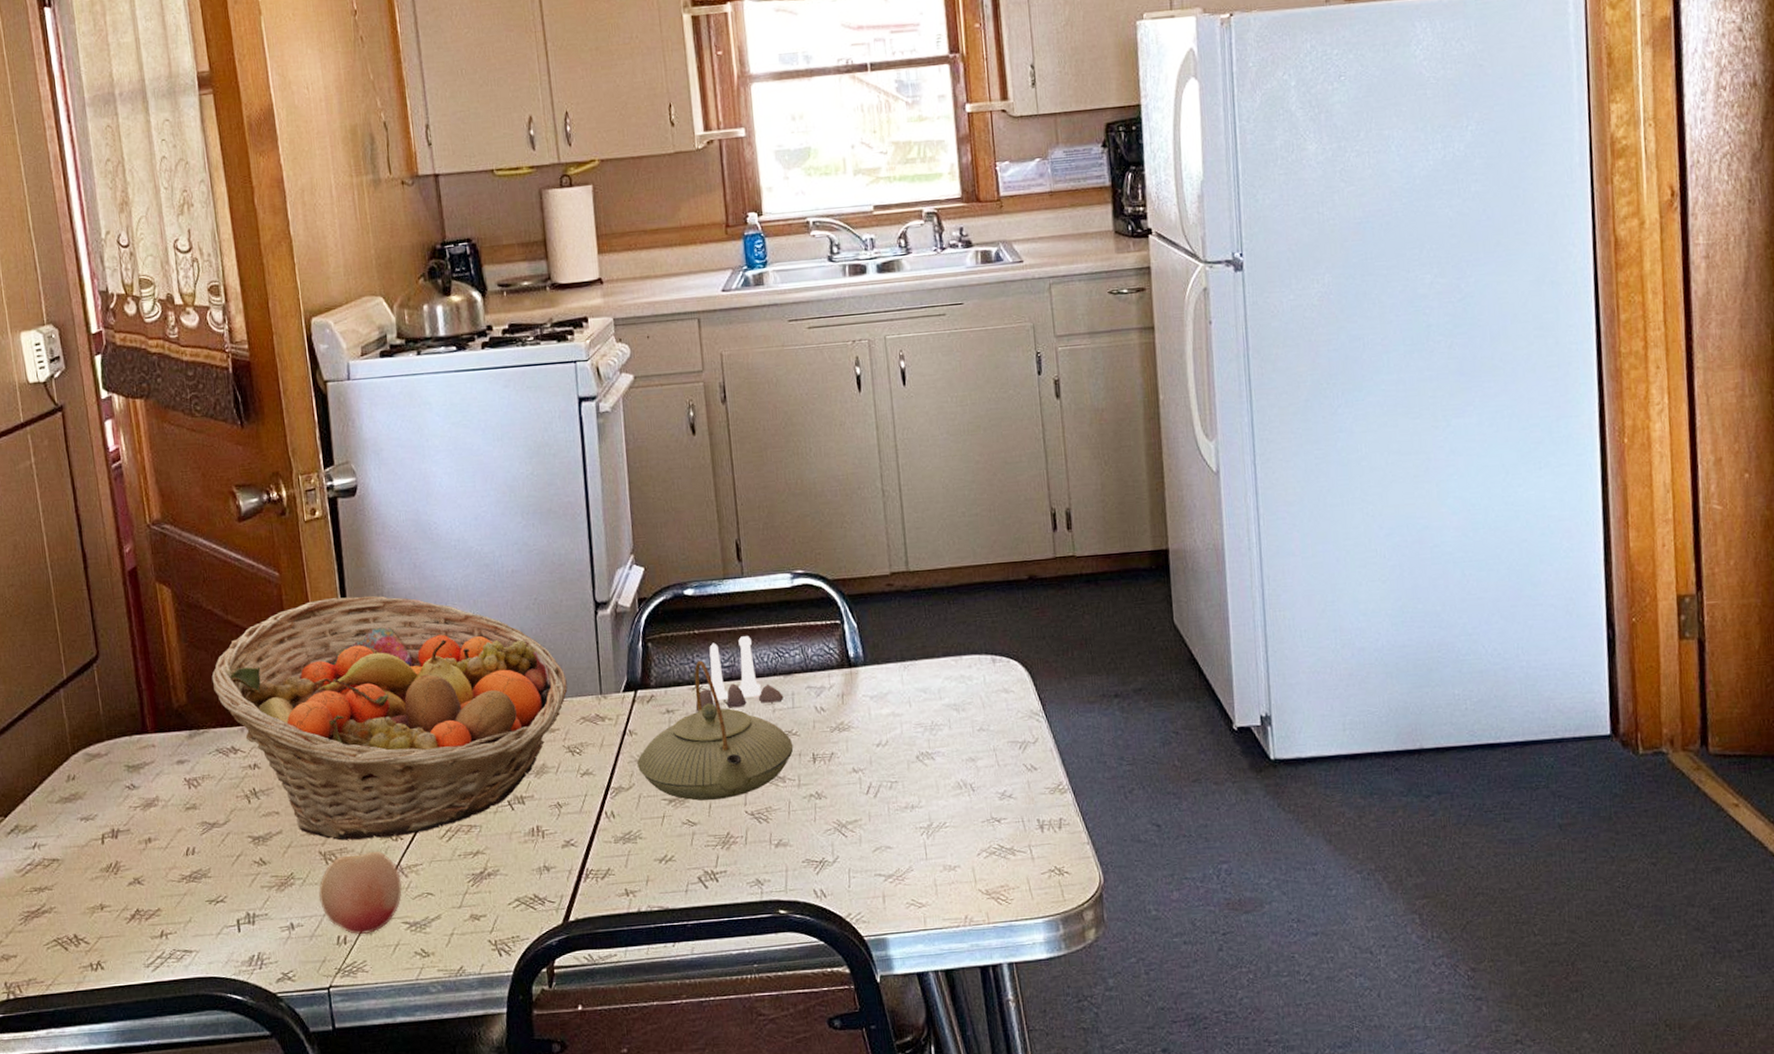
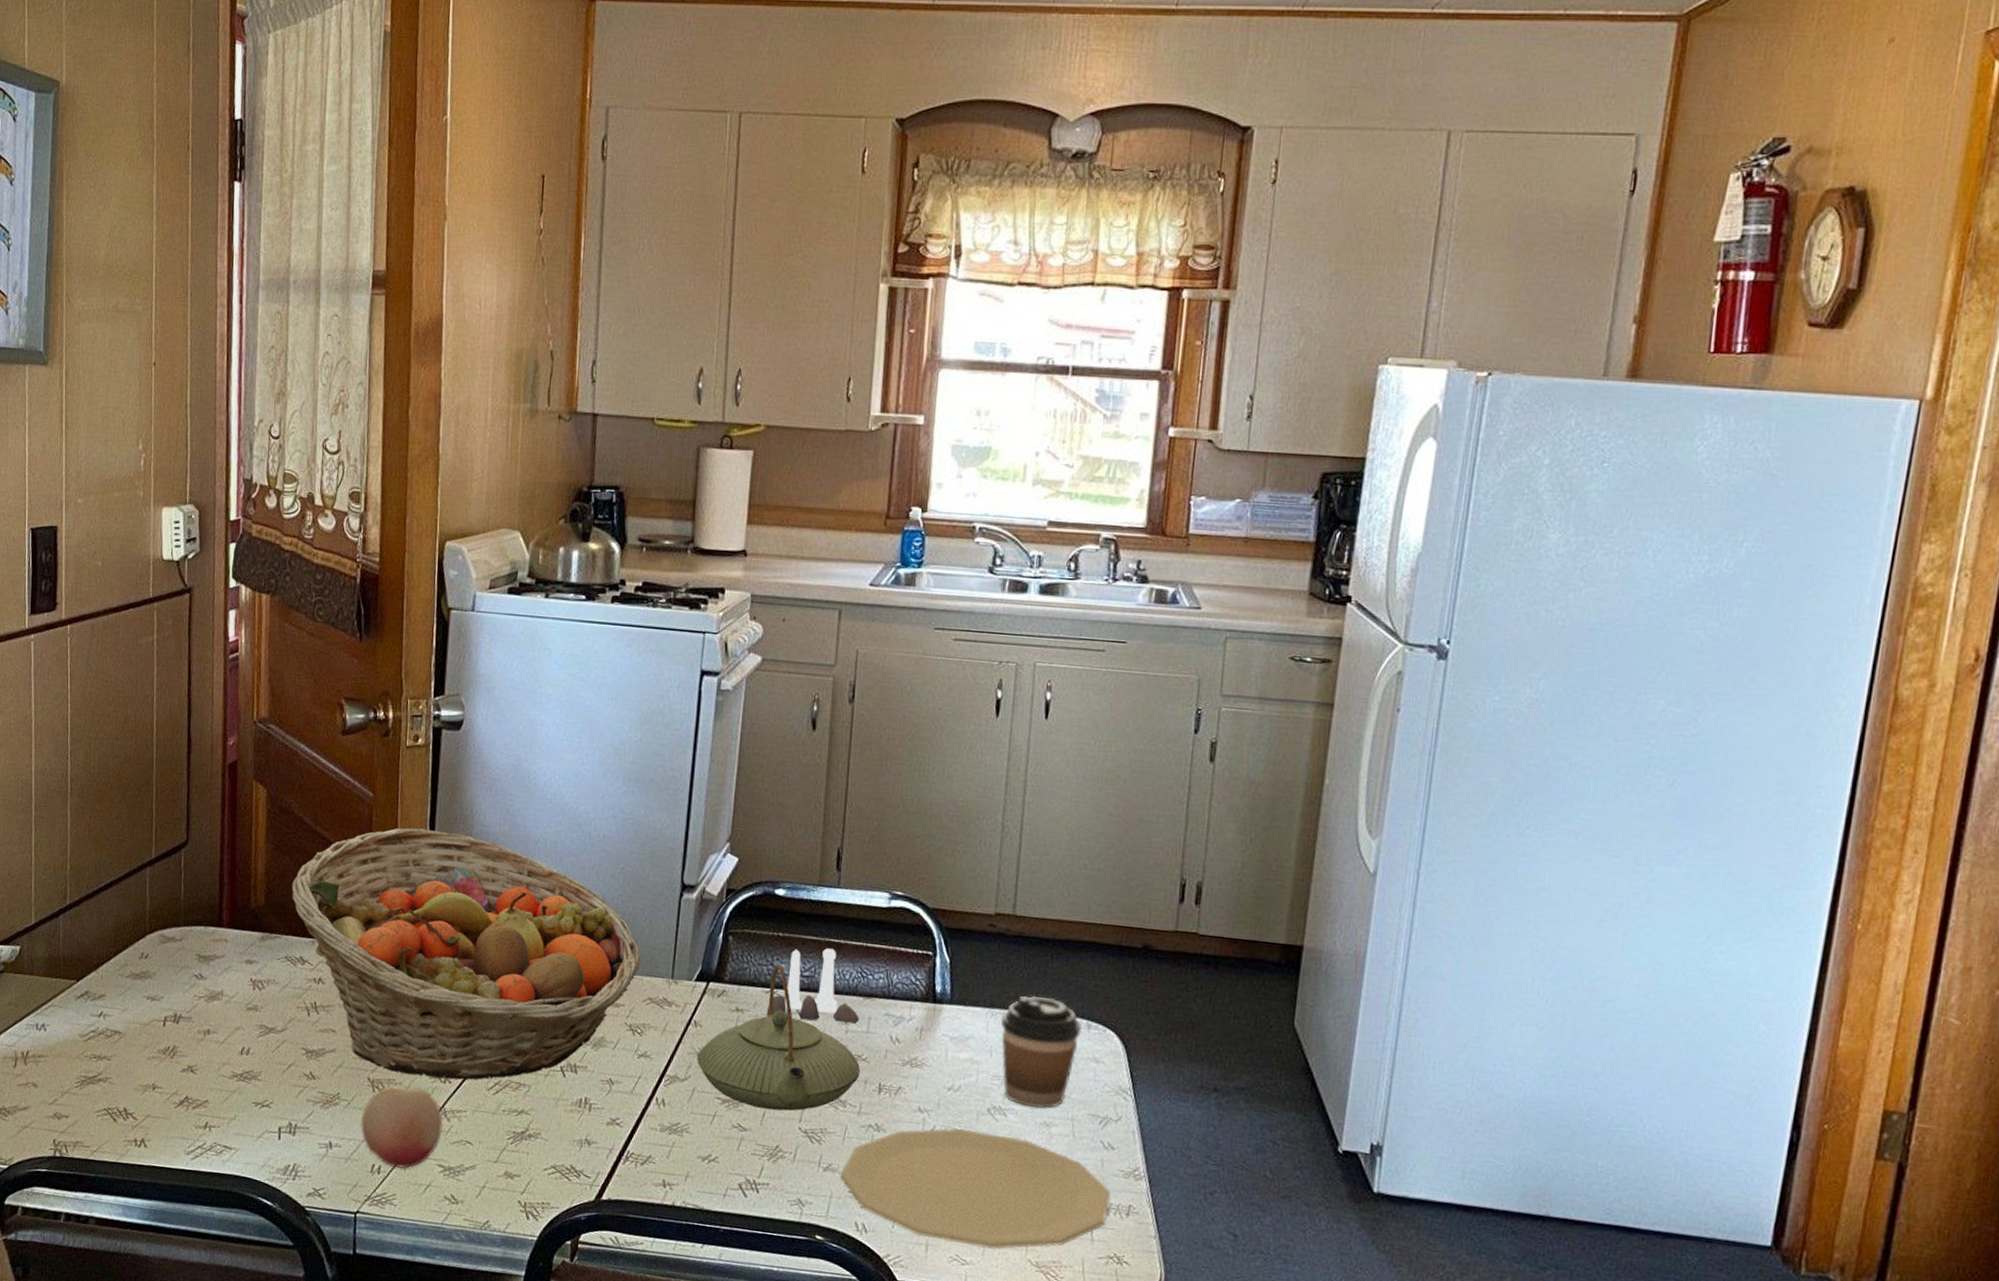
plate: none [791,777,1043,890] -> present [839,1128,1111,1250]
coffee cup: none [914,641,988,747] -> present [1001,996,1082,1108]

